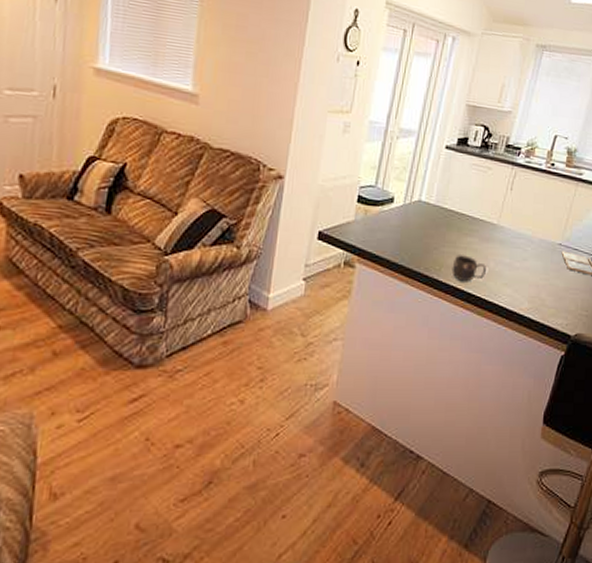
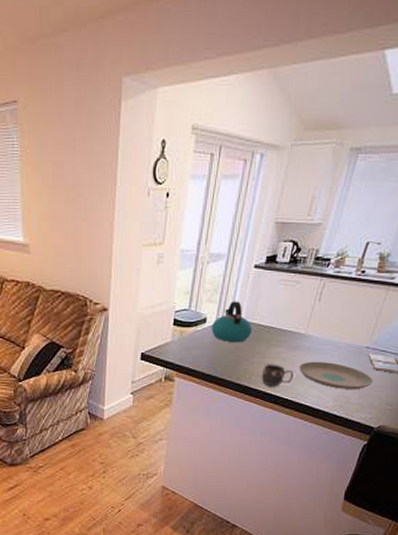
kettle: none [399,182,443,229] -> present [212,301,253,343]
plate: none [492,255,567,291] -> present [299,361,373,390]

